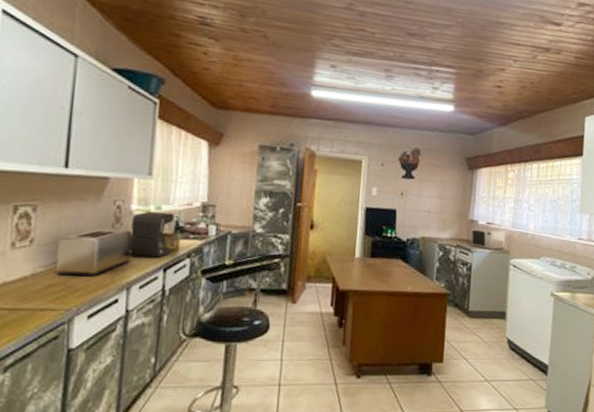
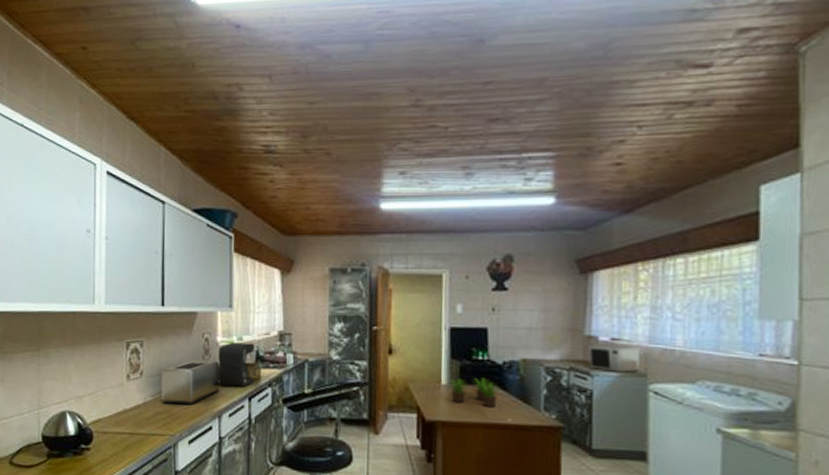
plant: none [361,252,403,279] -> present [449,377,499,408]

